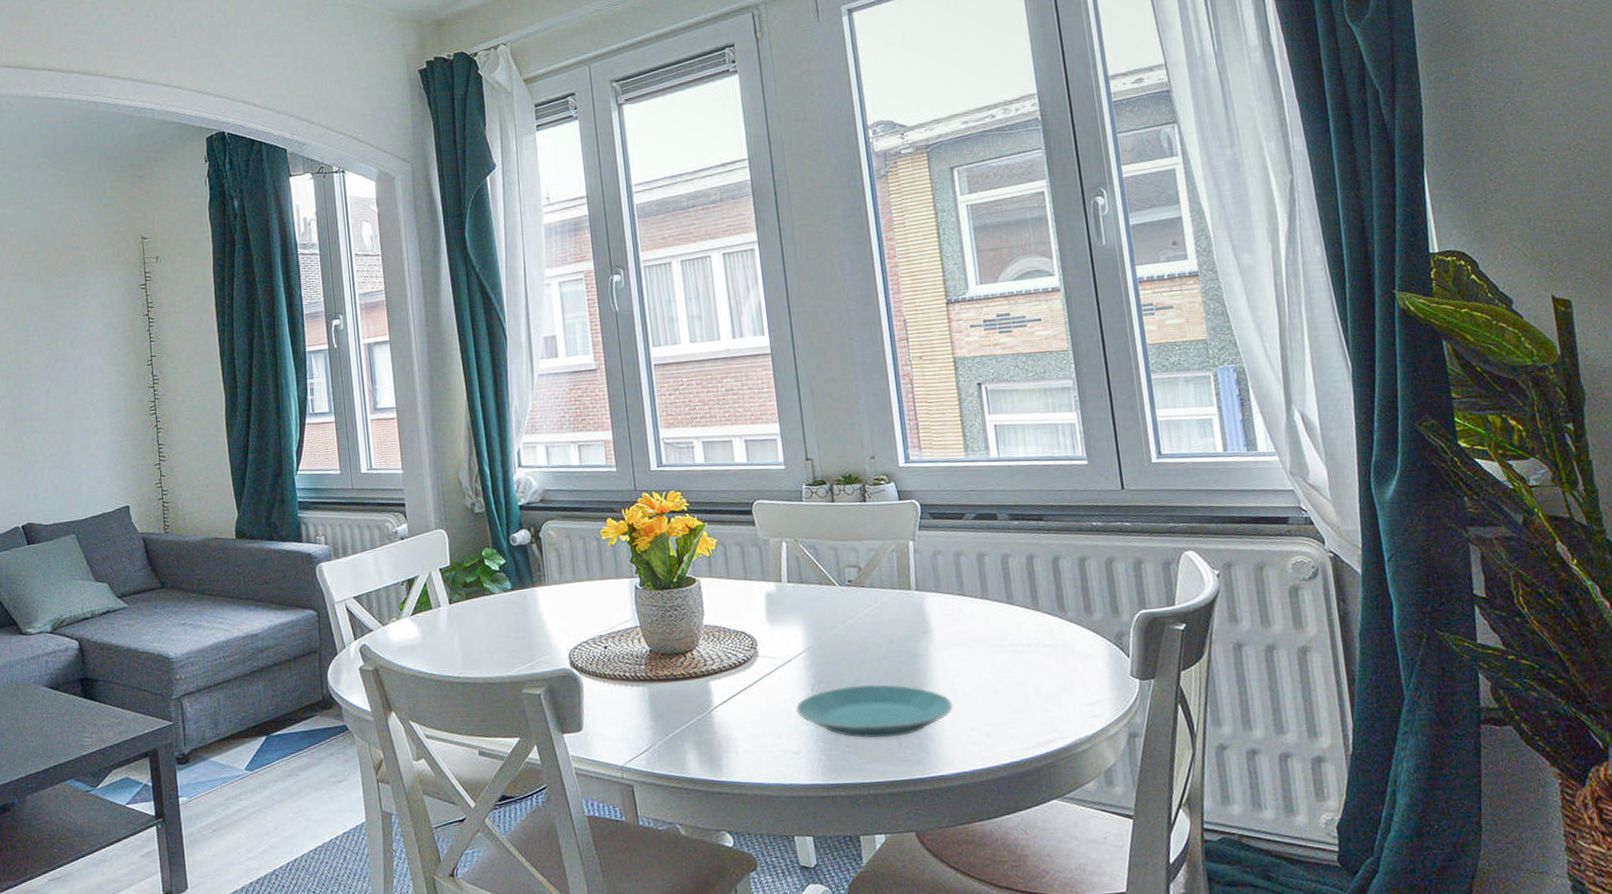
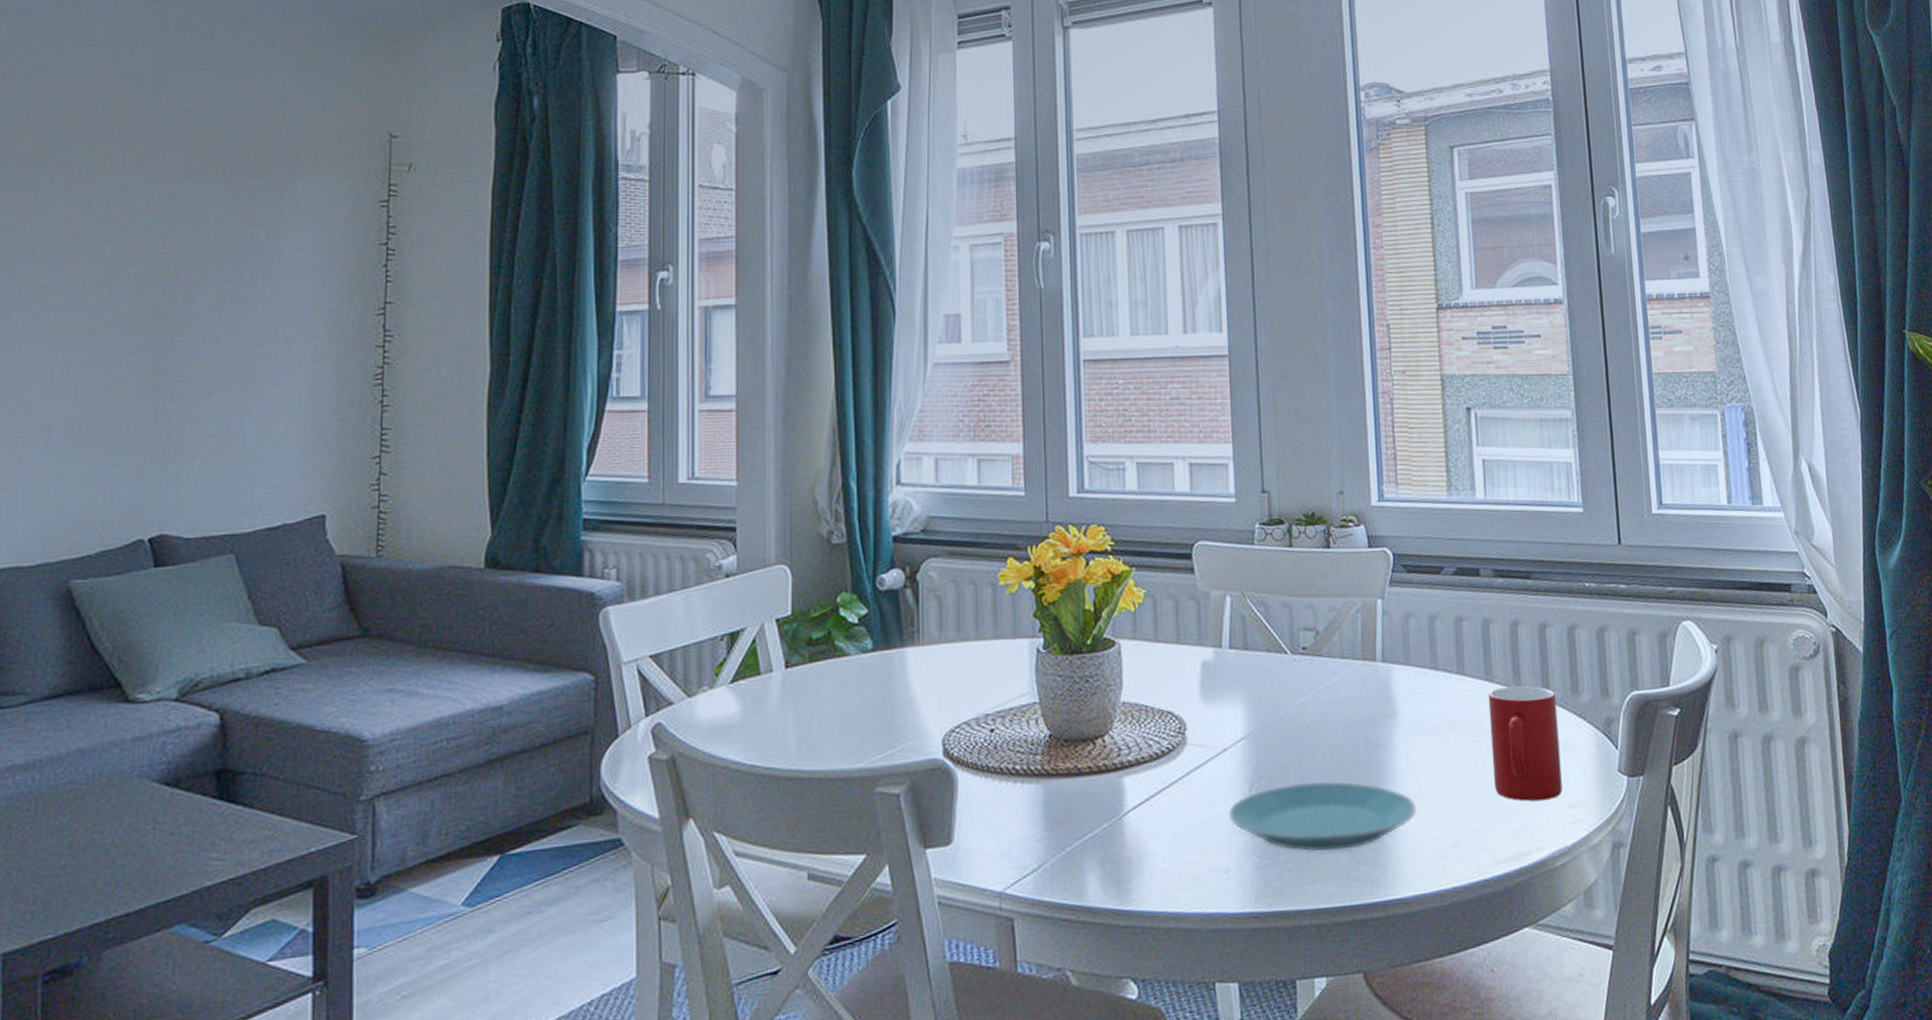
cup: none [1010,607,1081,700] -> present [1488,685,1563,801]

